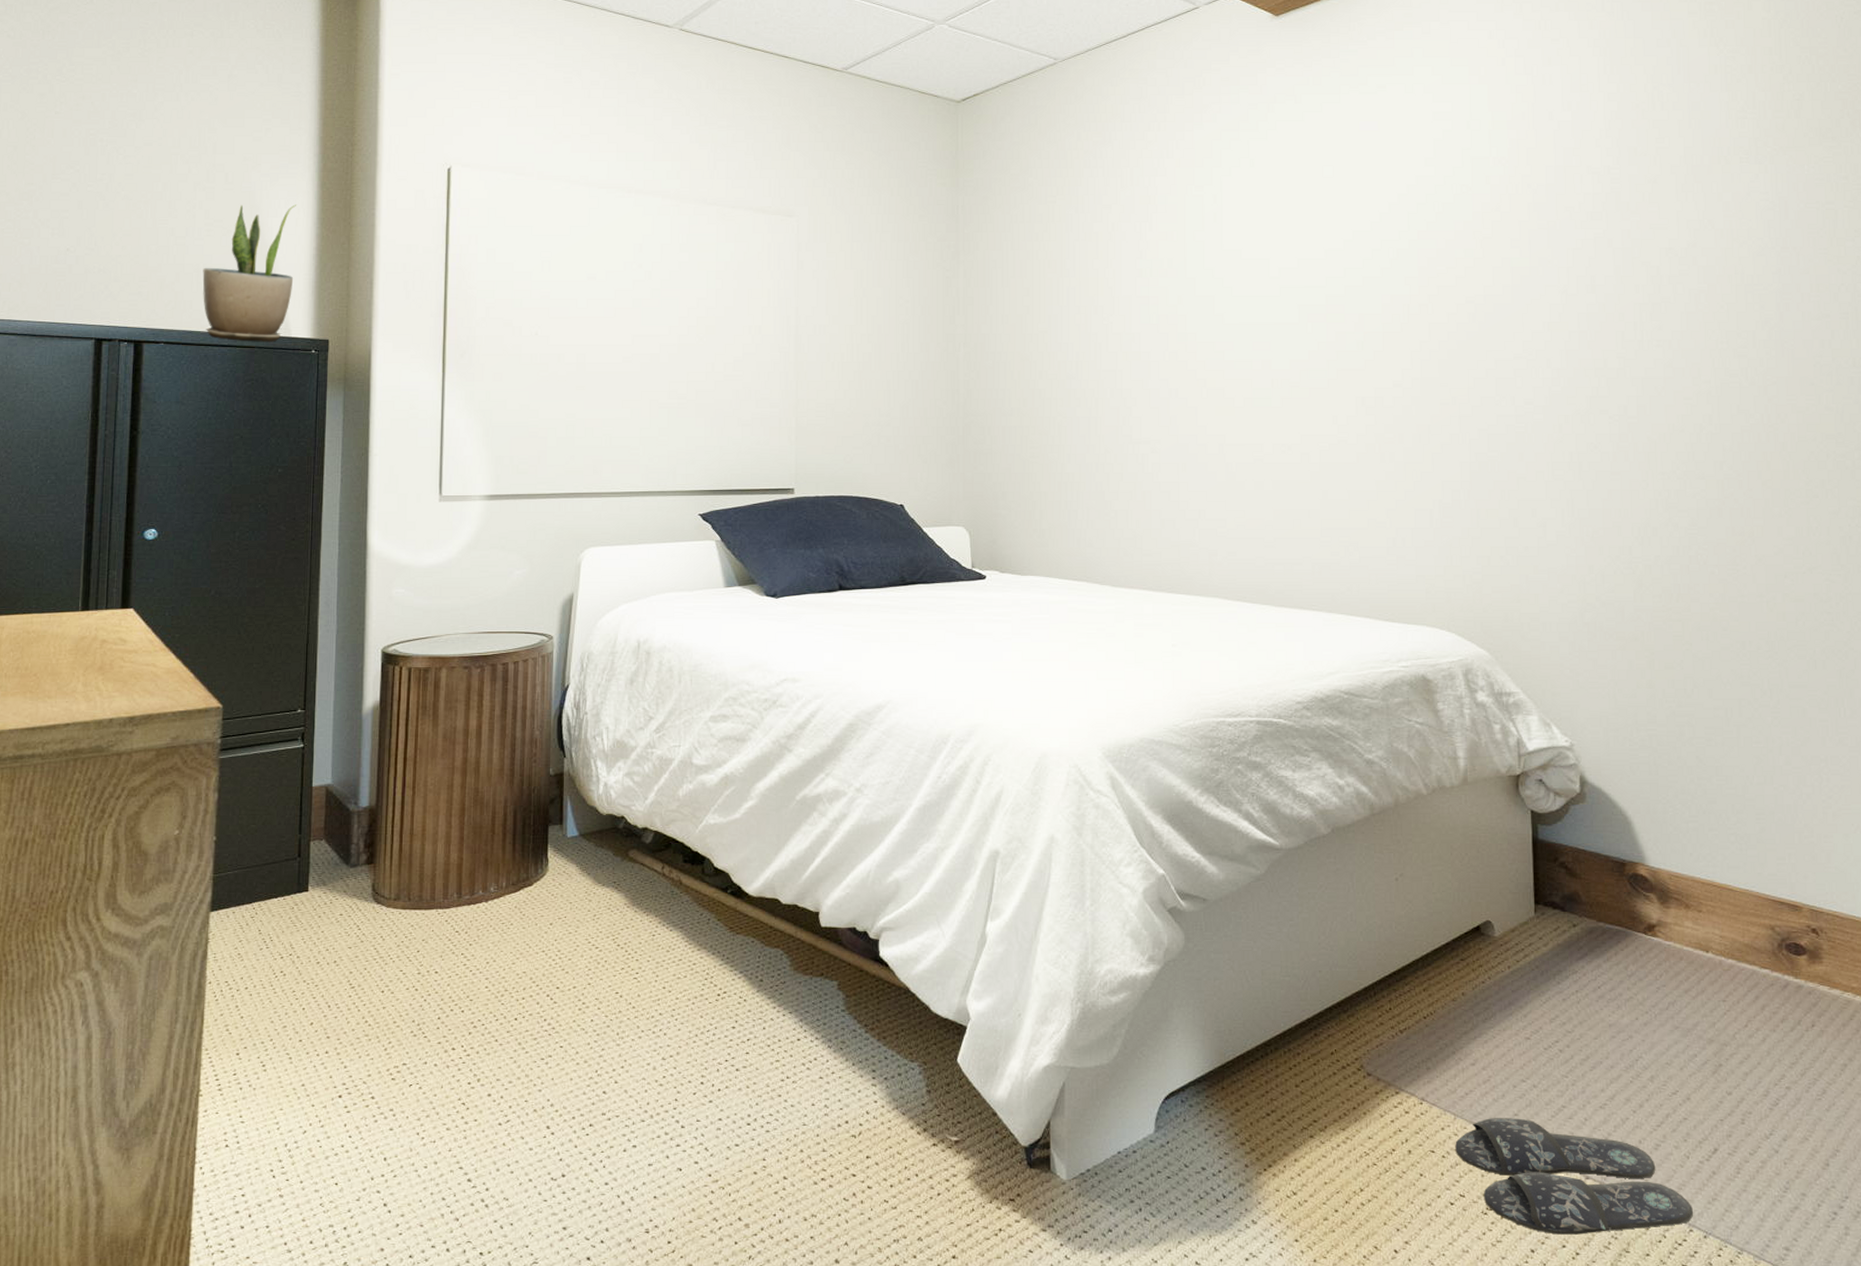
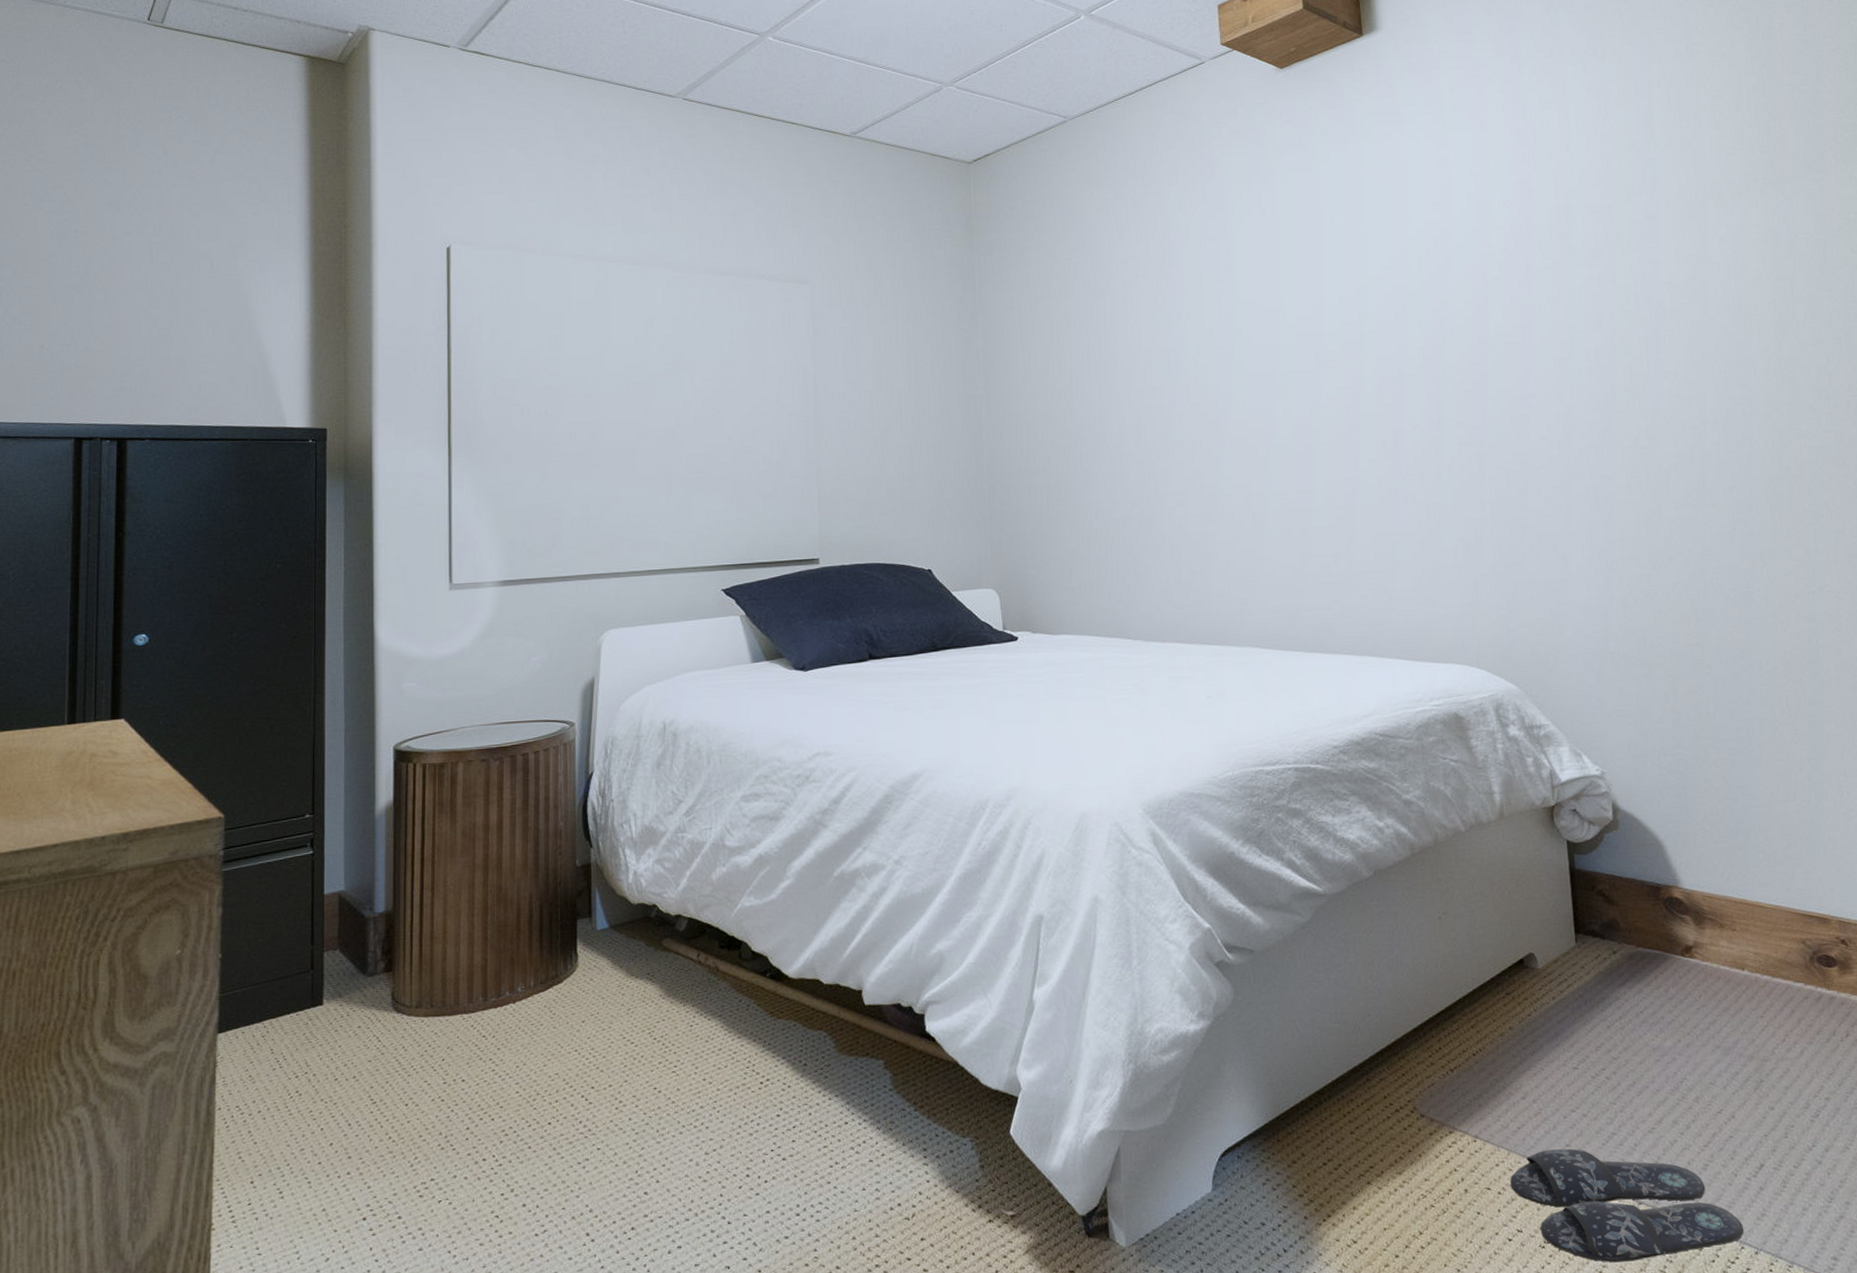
potted plant: present [202,204,296,342] -> none [189,290,287,435]

